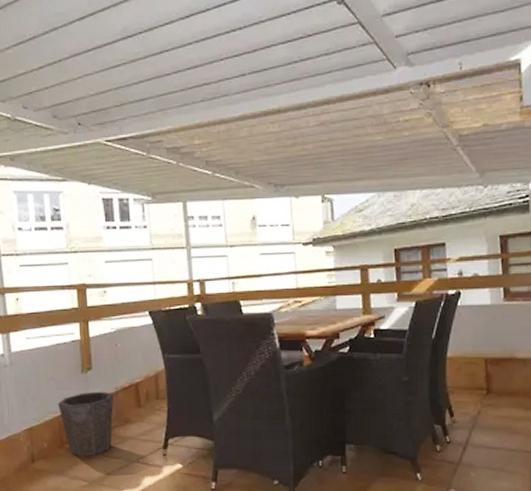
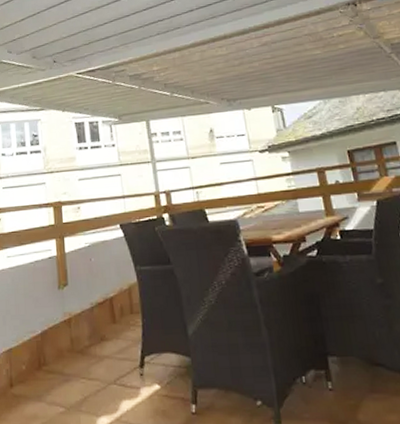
waste bin: present [58,391,114,457] -> none [36,307,90,380]

